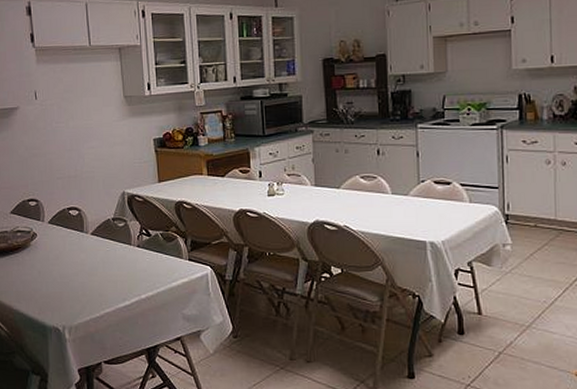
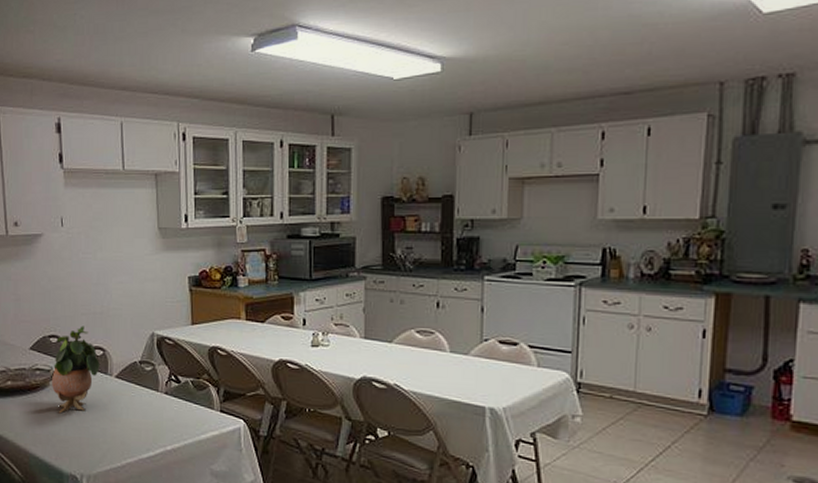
potted plant: none [31,189,76,271] -> present [51,326,99,414]

